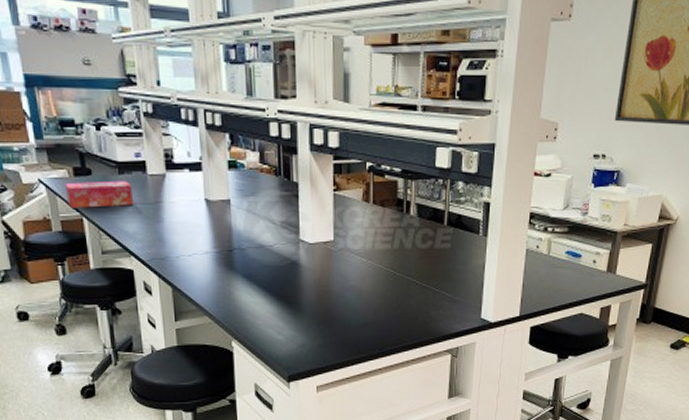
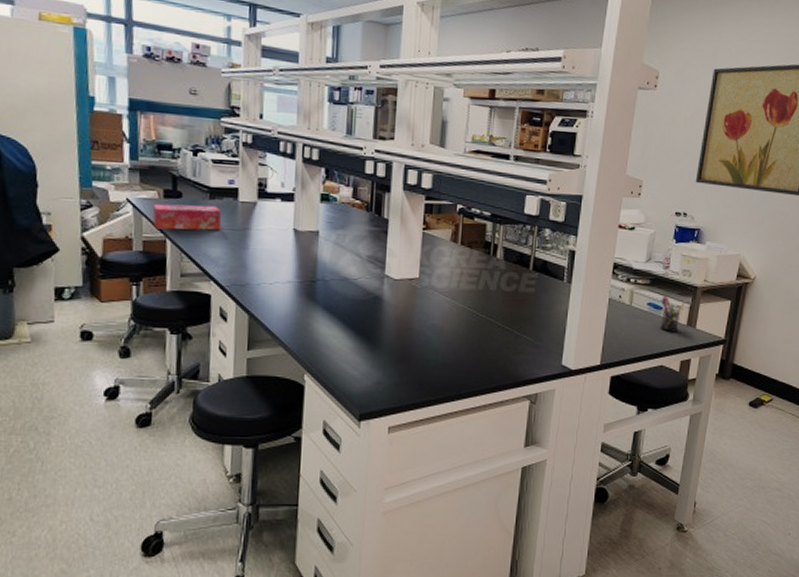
pen holder: none [580,243,605,280] -> present [661,295,685,332]

